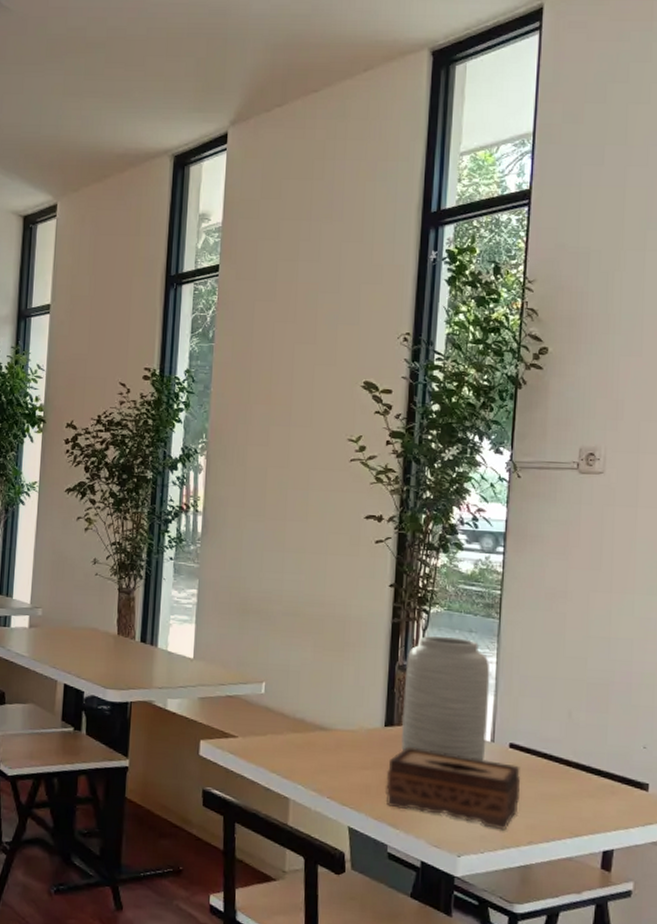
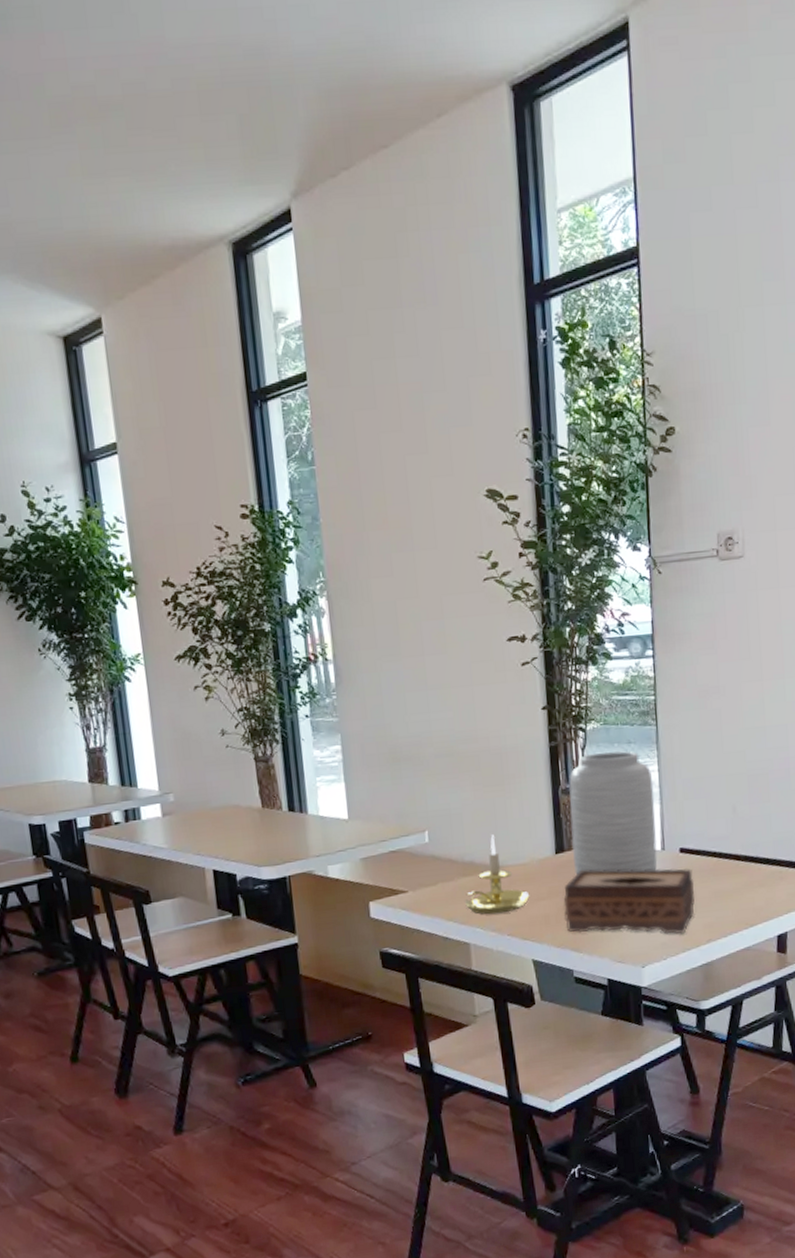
candle holder: none [289,697,354,775] -> present [464,834,530,915]

